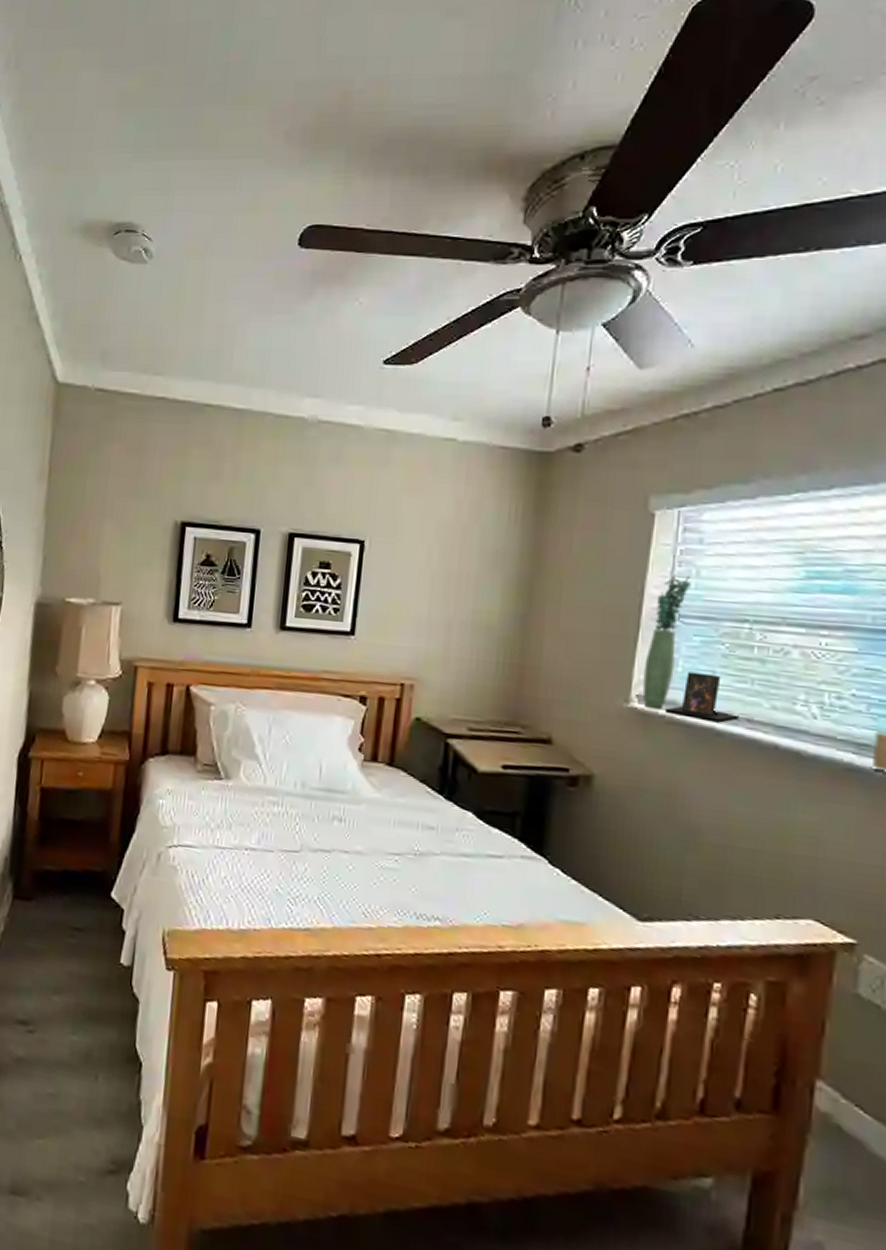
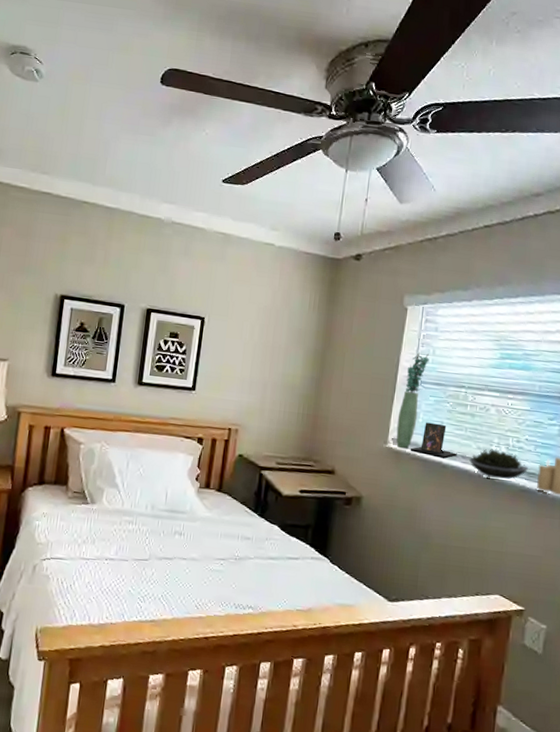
succulent plant: none [759,708,857,754] -> present [469,448,528,480]

